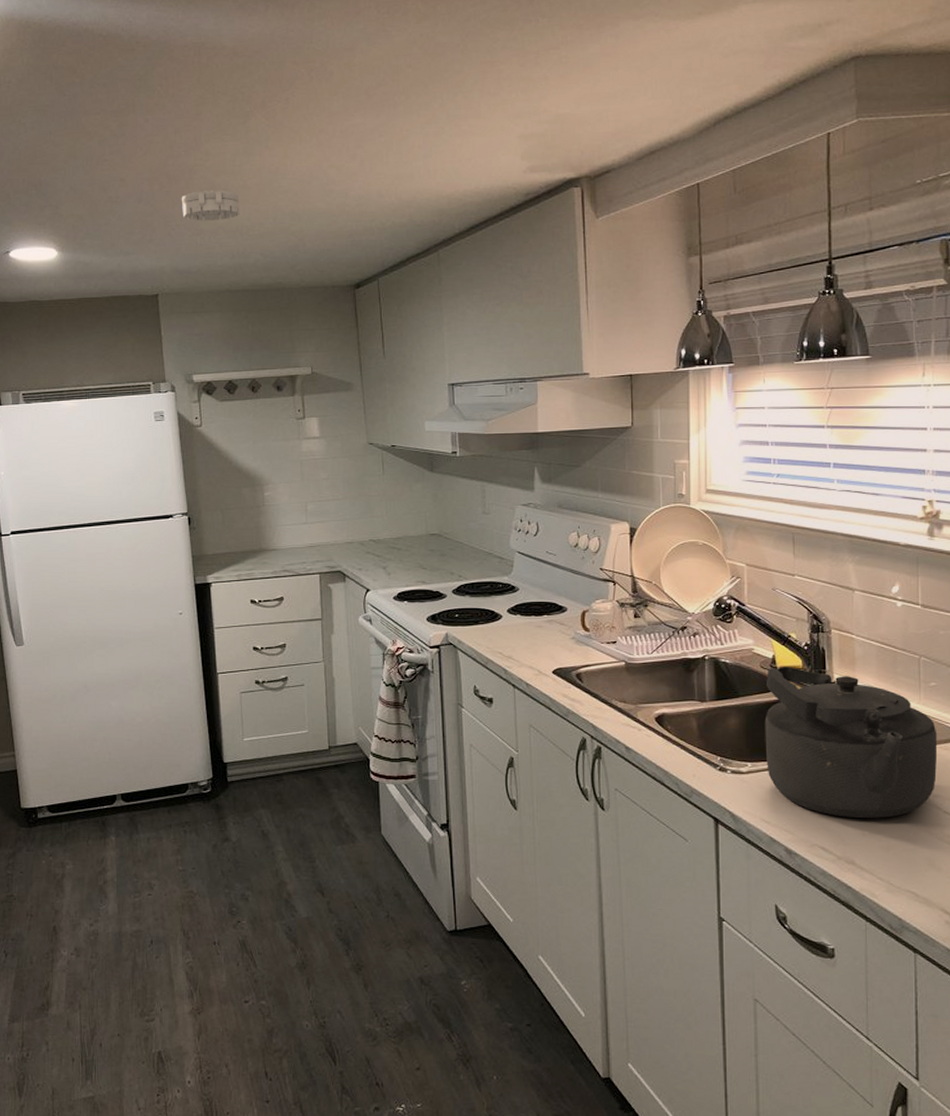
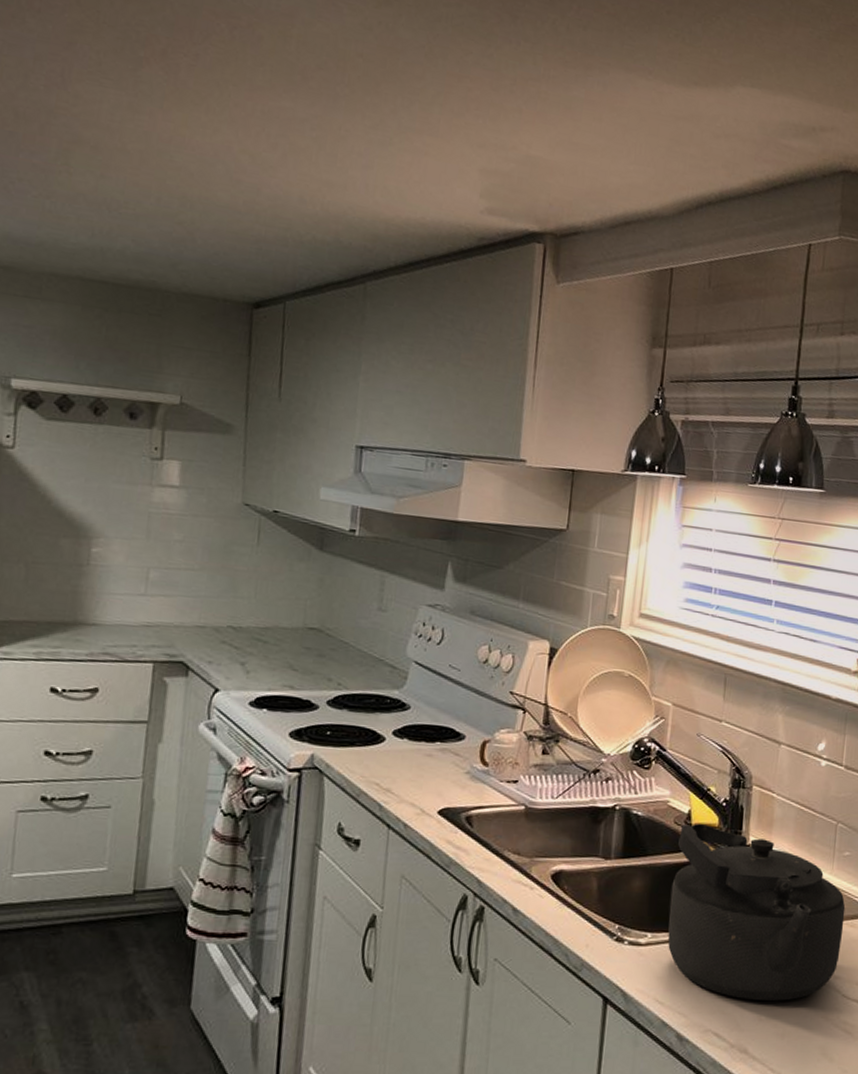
smoke detector: present [181,190,240,221] -> none [28,141,113,187]

